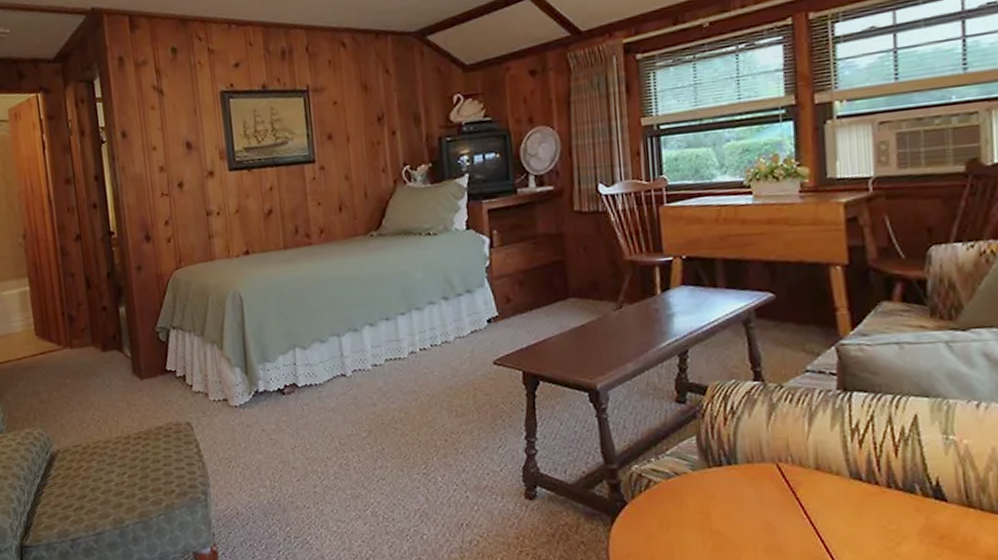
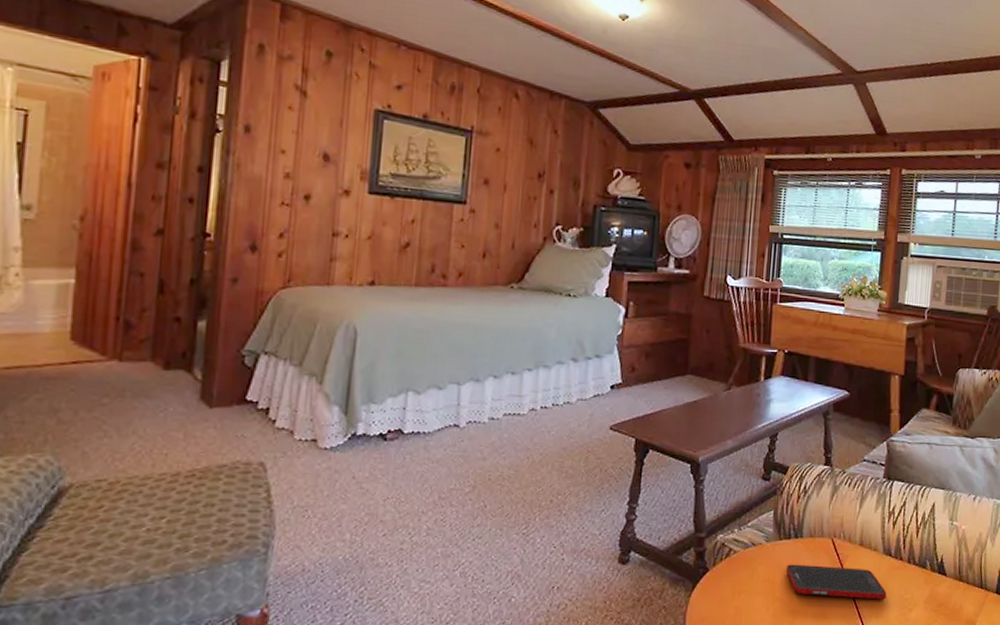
cell phone: none [722,493,862,532] -> present [786,564,887,600]

